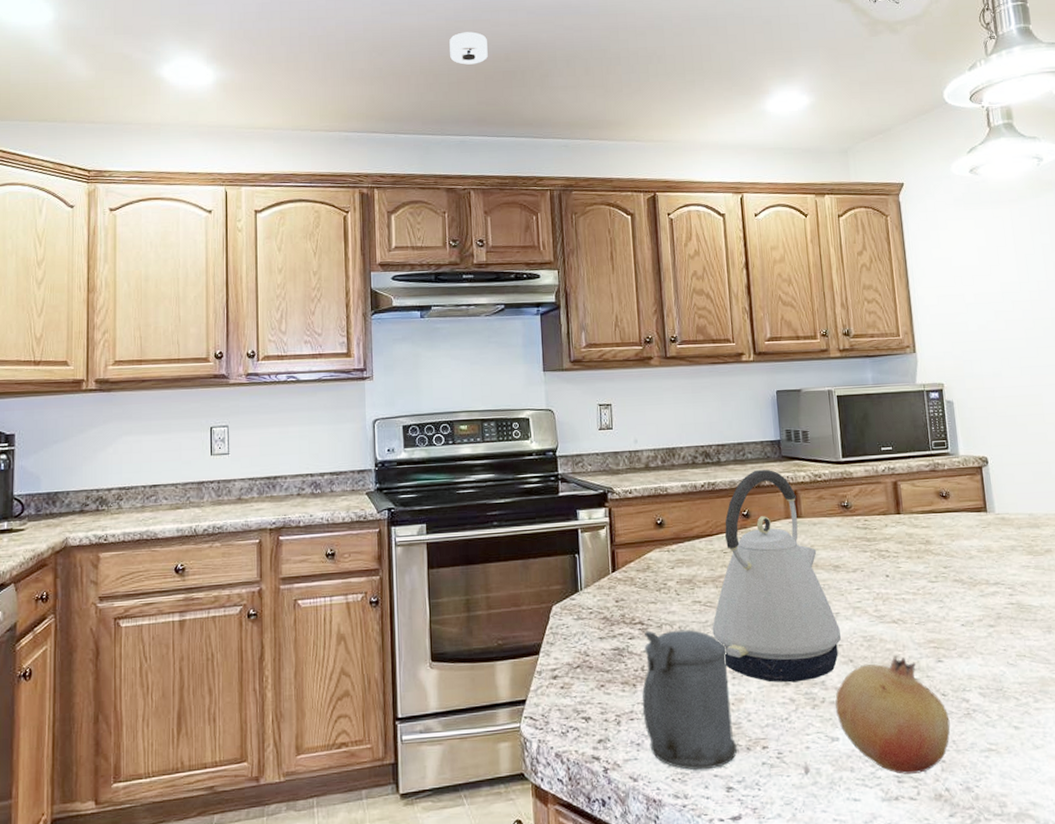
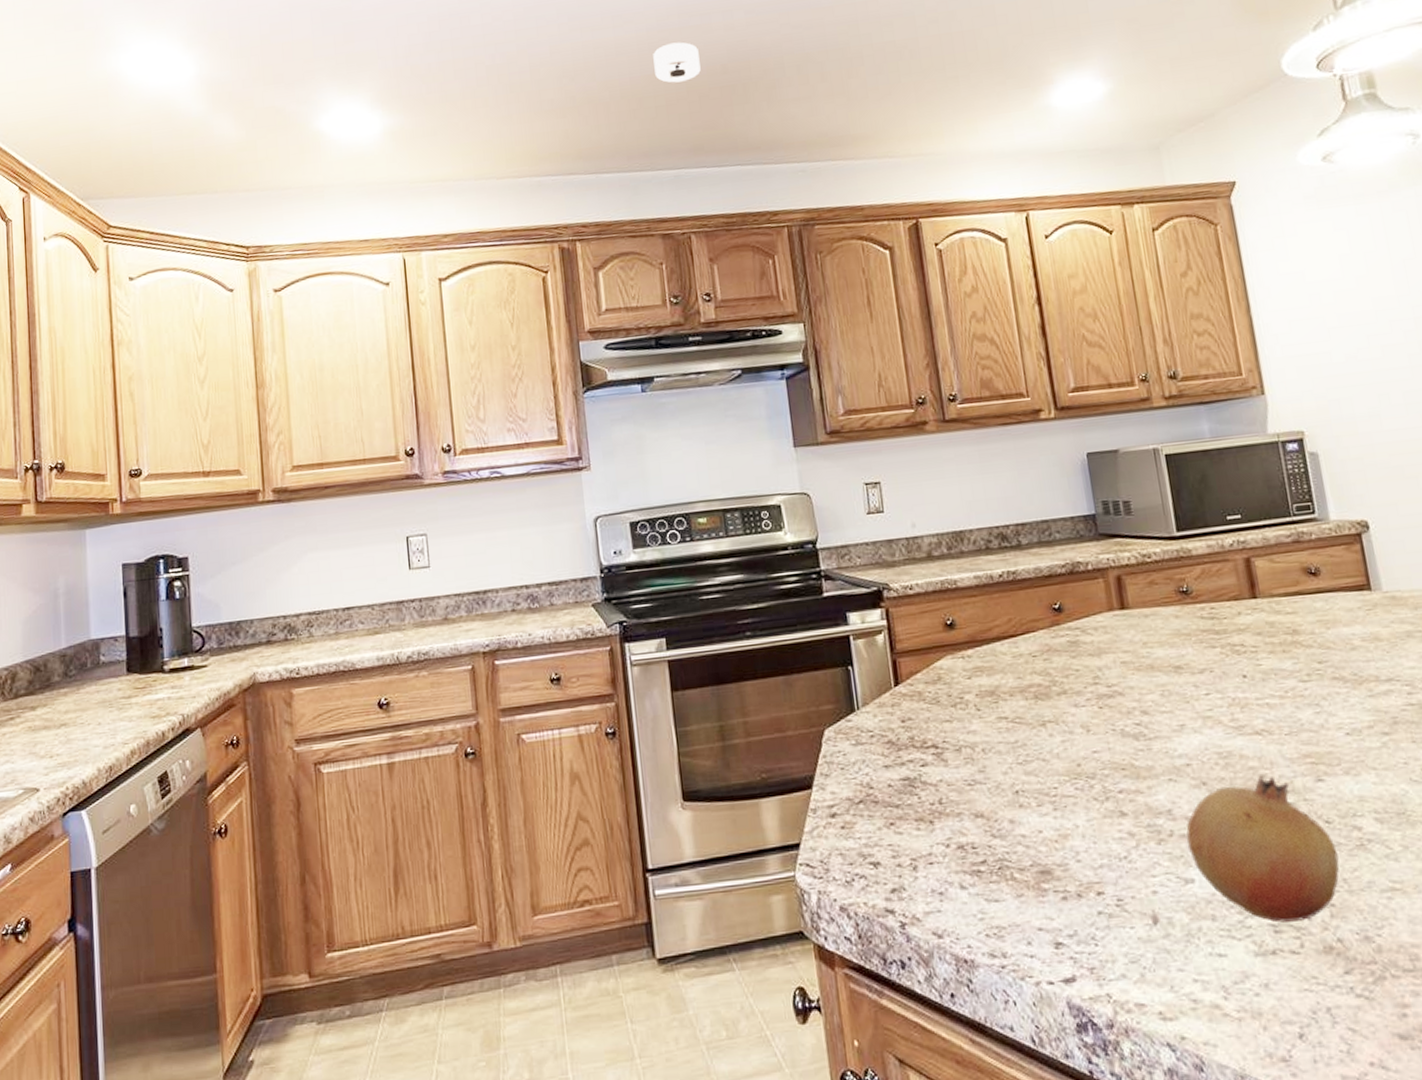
beer stein: present [642,629,738,770] -> none [940,752,1066,923]
kettle: present [712,469,841,683] -> none [1023,551,1189,813]

